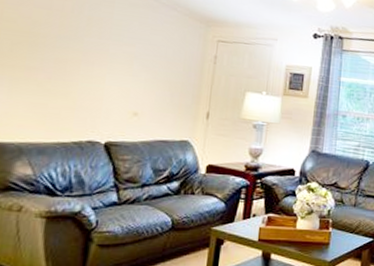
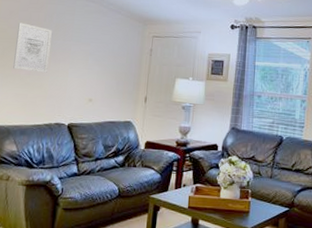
wall art: none [26,11,83,78] -> present [13,22,52,73]

